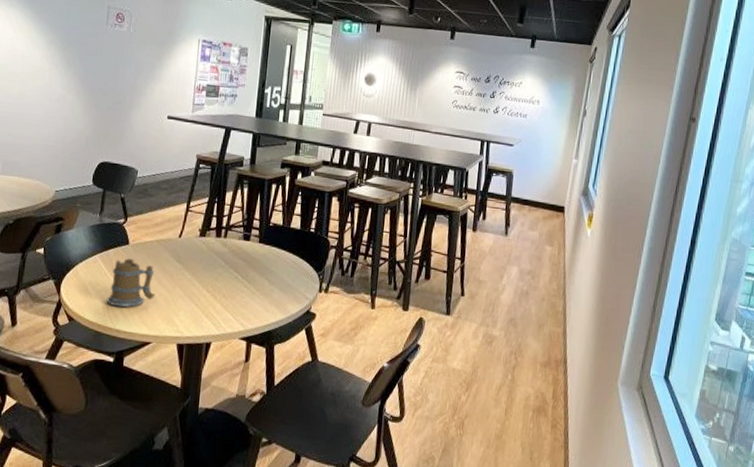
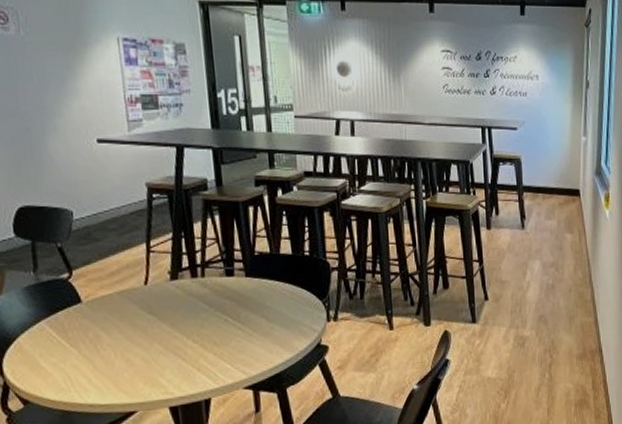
mug: present [106,258,155,307] -> none [67,319,130,378]

